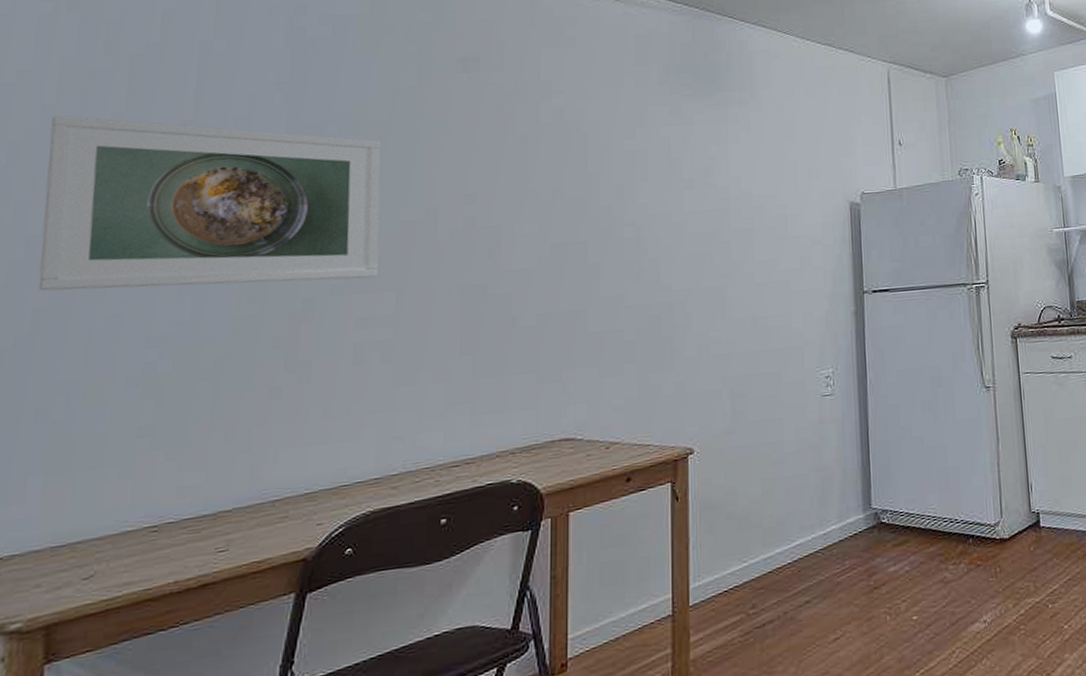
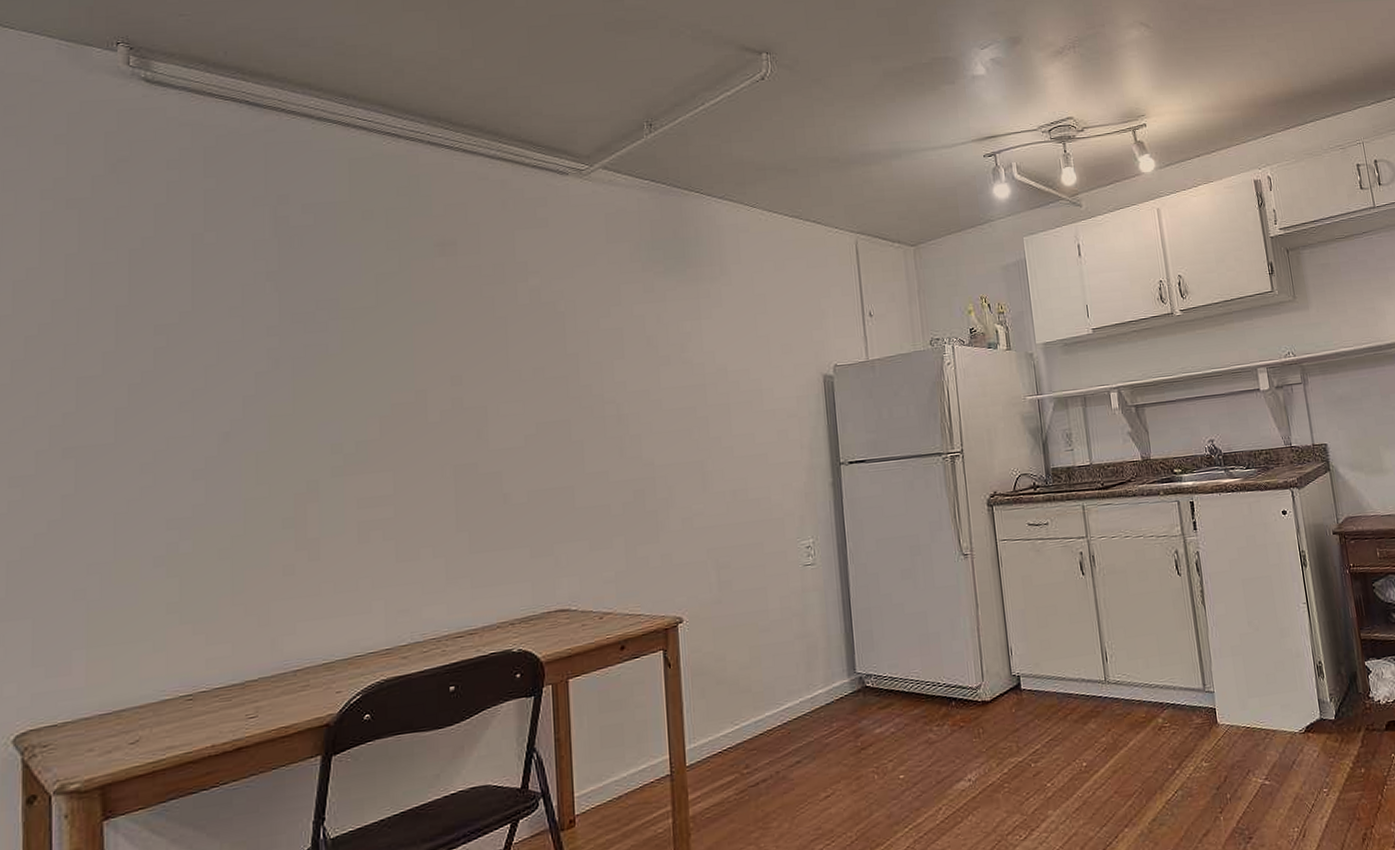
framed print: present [38,115,381,291] -> none [62,309,376,478]

